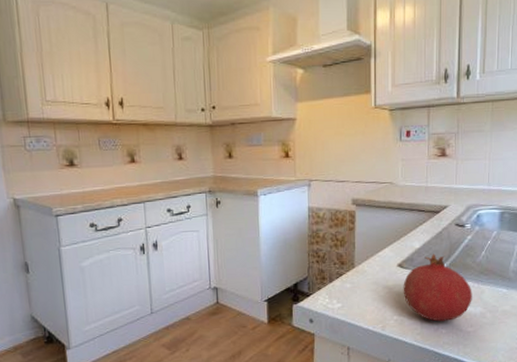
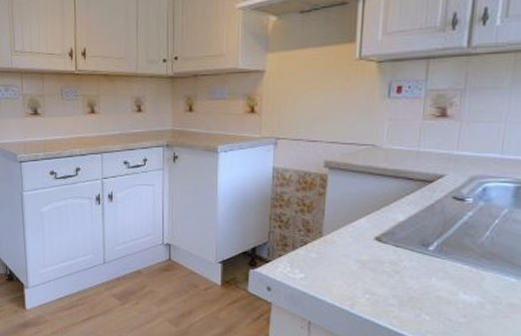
fruit: present [403,254,472,322] -> none [379,229,469,307]

